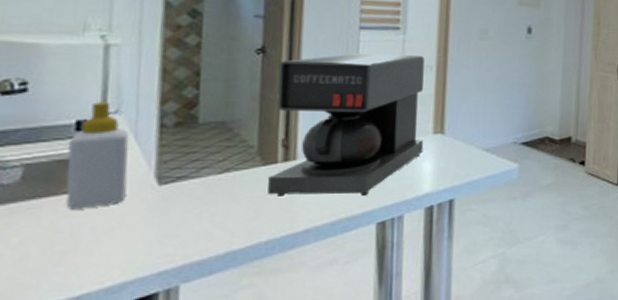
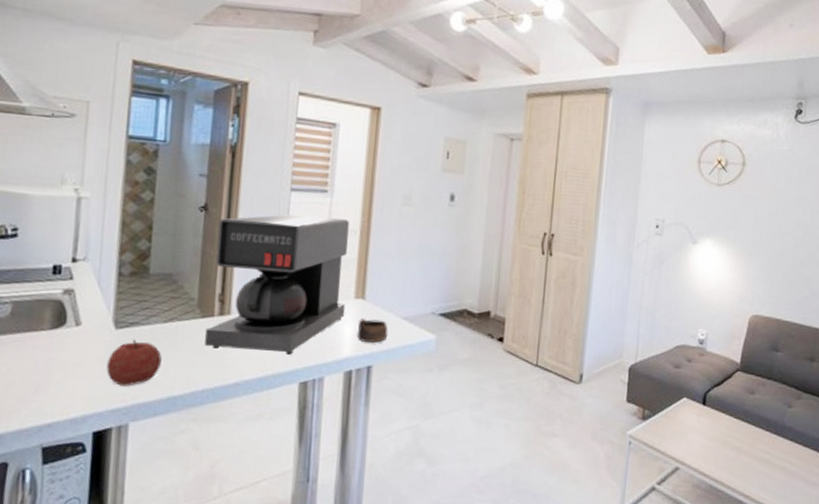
soap bottle: present [65,101,129,210] -> none [42,248,94,345]
fruit: none [149,194,217,246] -> present [106,339,162,386]
cup: none [437,153,470,176] -> present [358,319,388,343]

